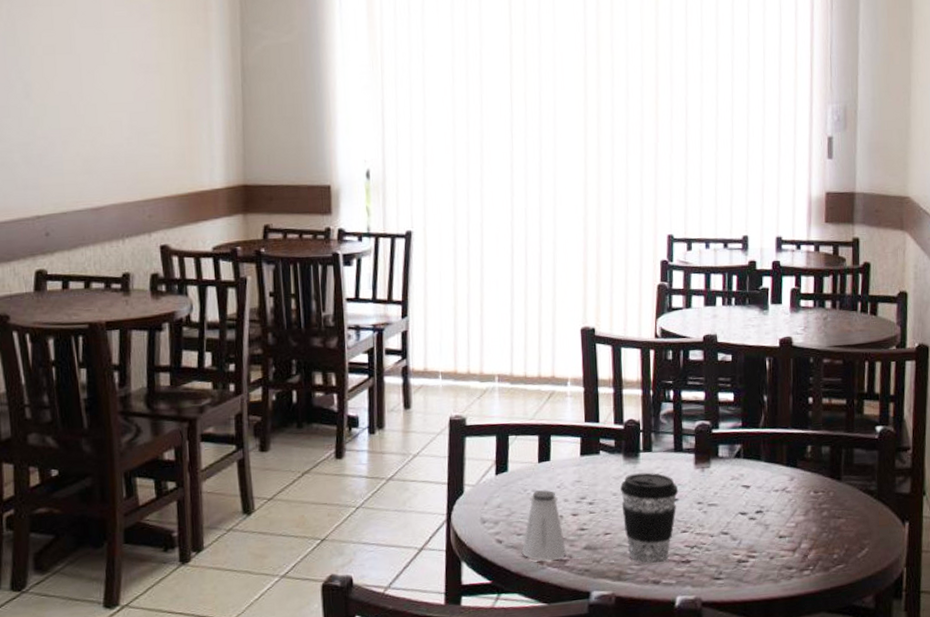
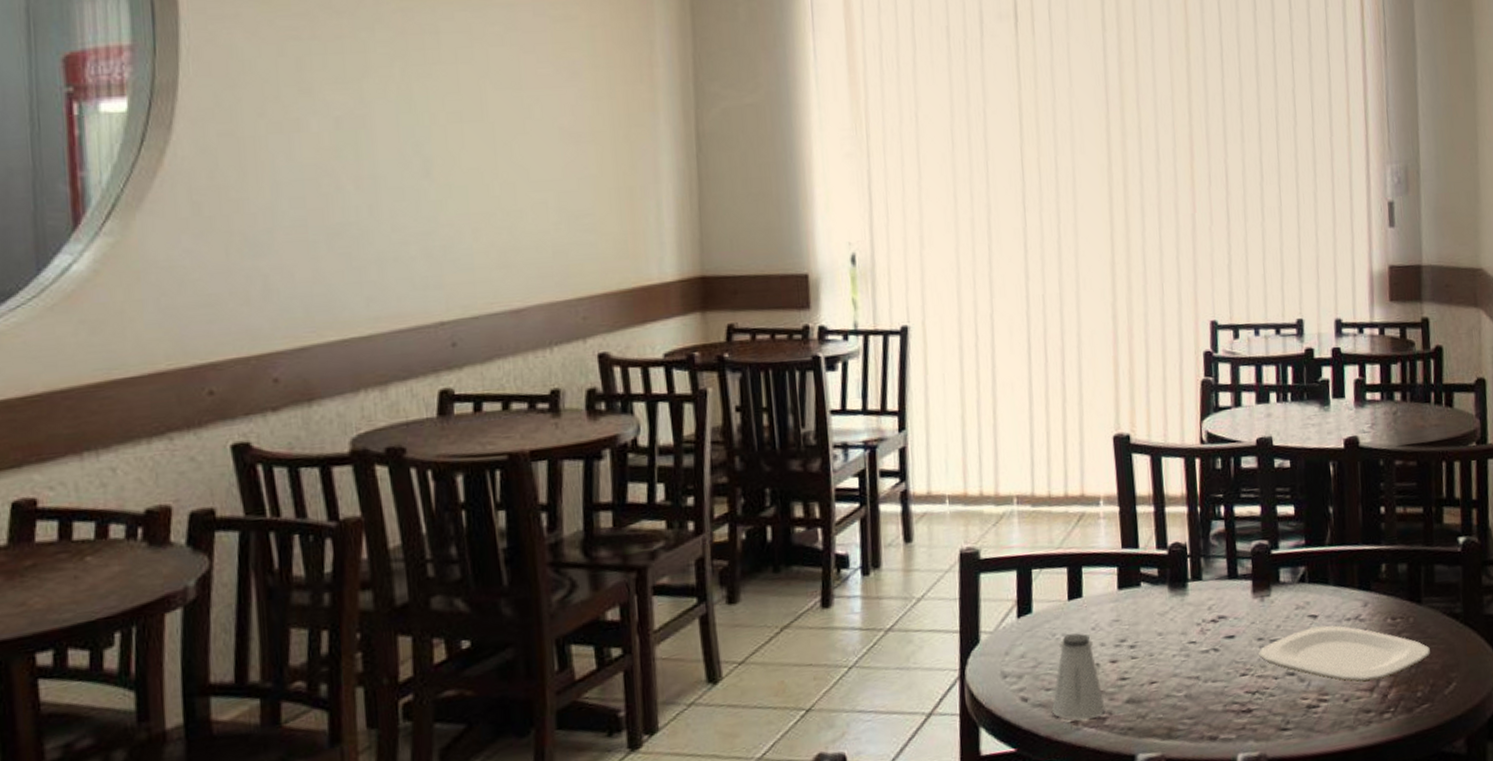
coffee cup: present [620,472,679,564] -> none [1166,605,1235,717]
plate: none [698,494,847,544] -> present [1259,625,1430,682]

